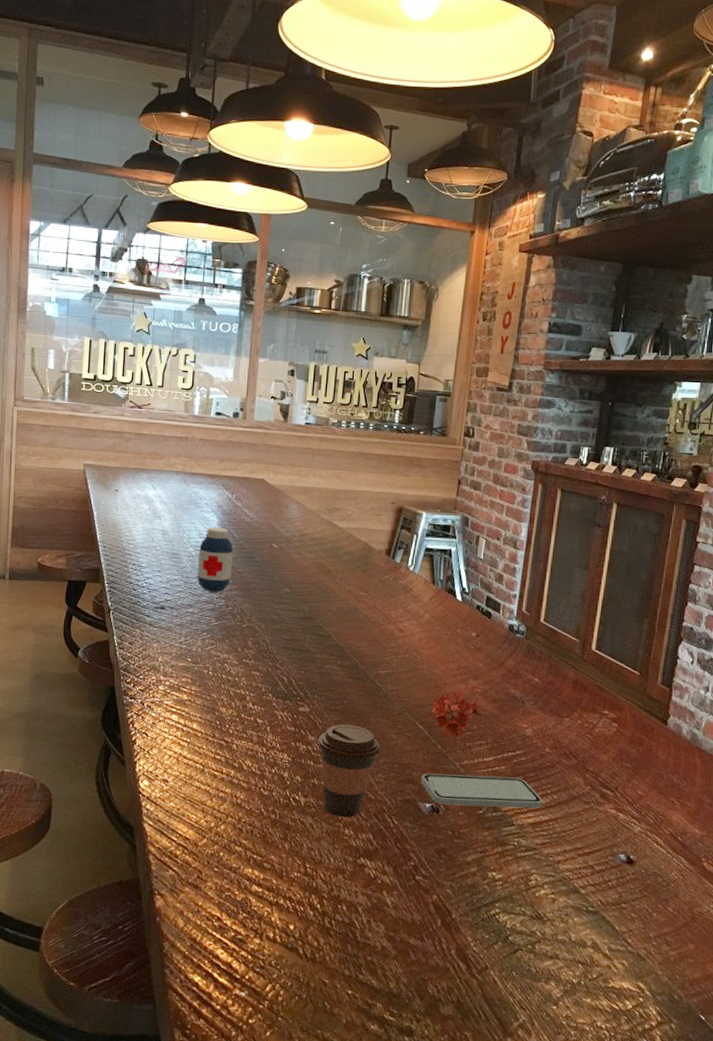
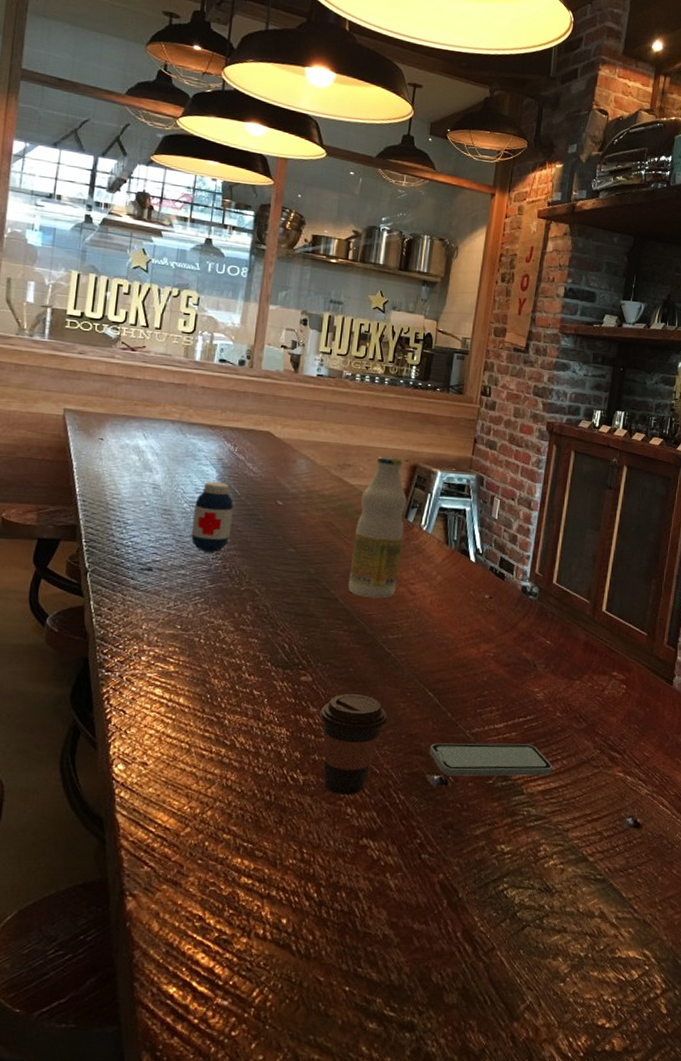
bottle: none [340,499,394,636] -> present [348,456,407,599]
flower: present [431,689,482,740] -> none [442,654,494,707]

